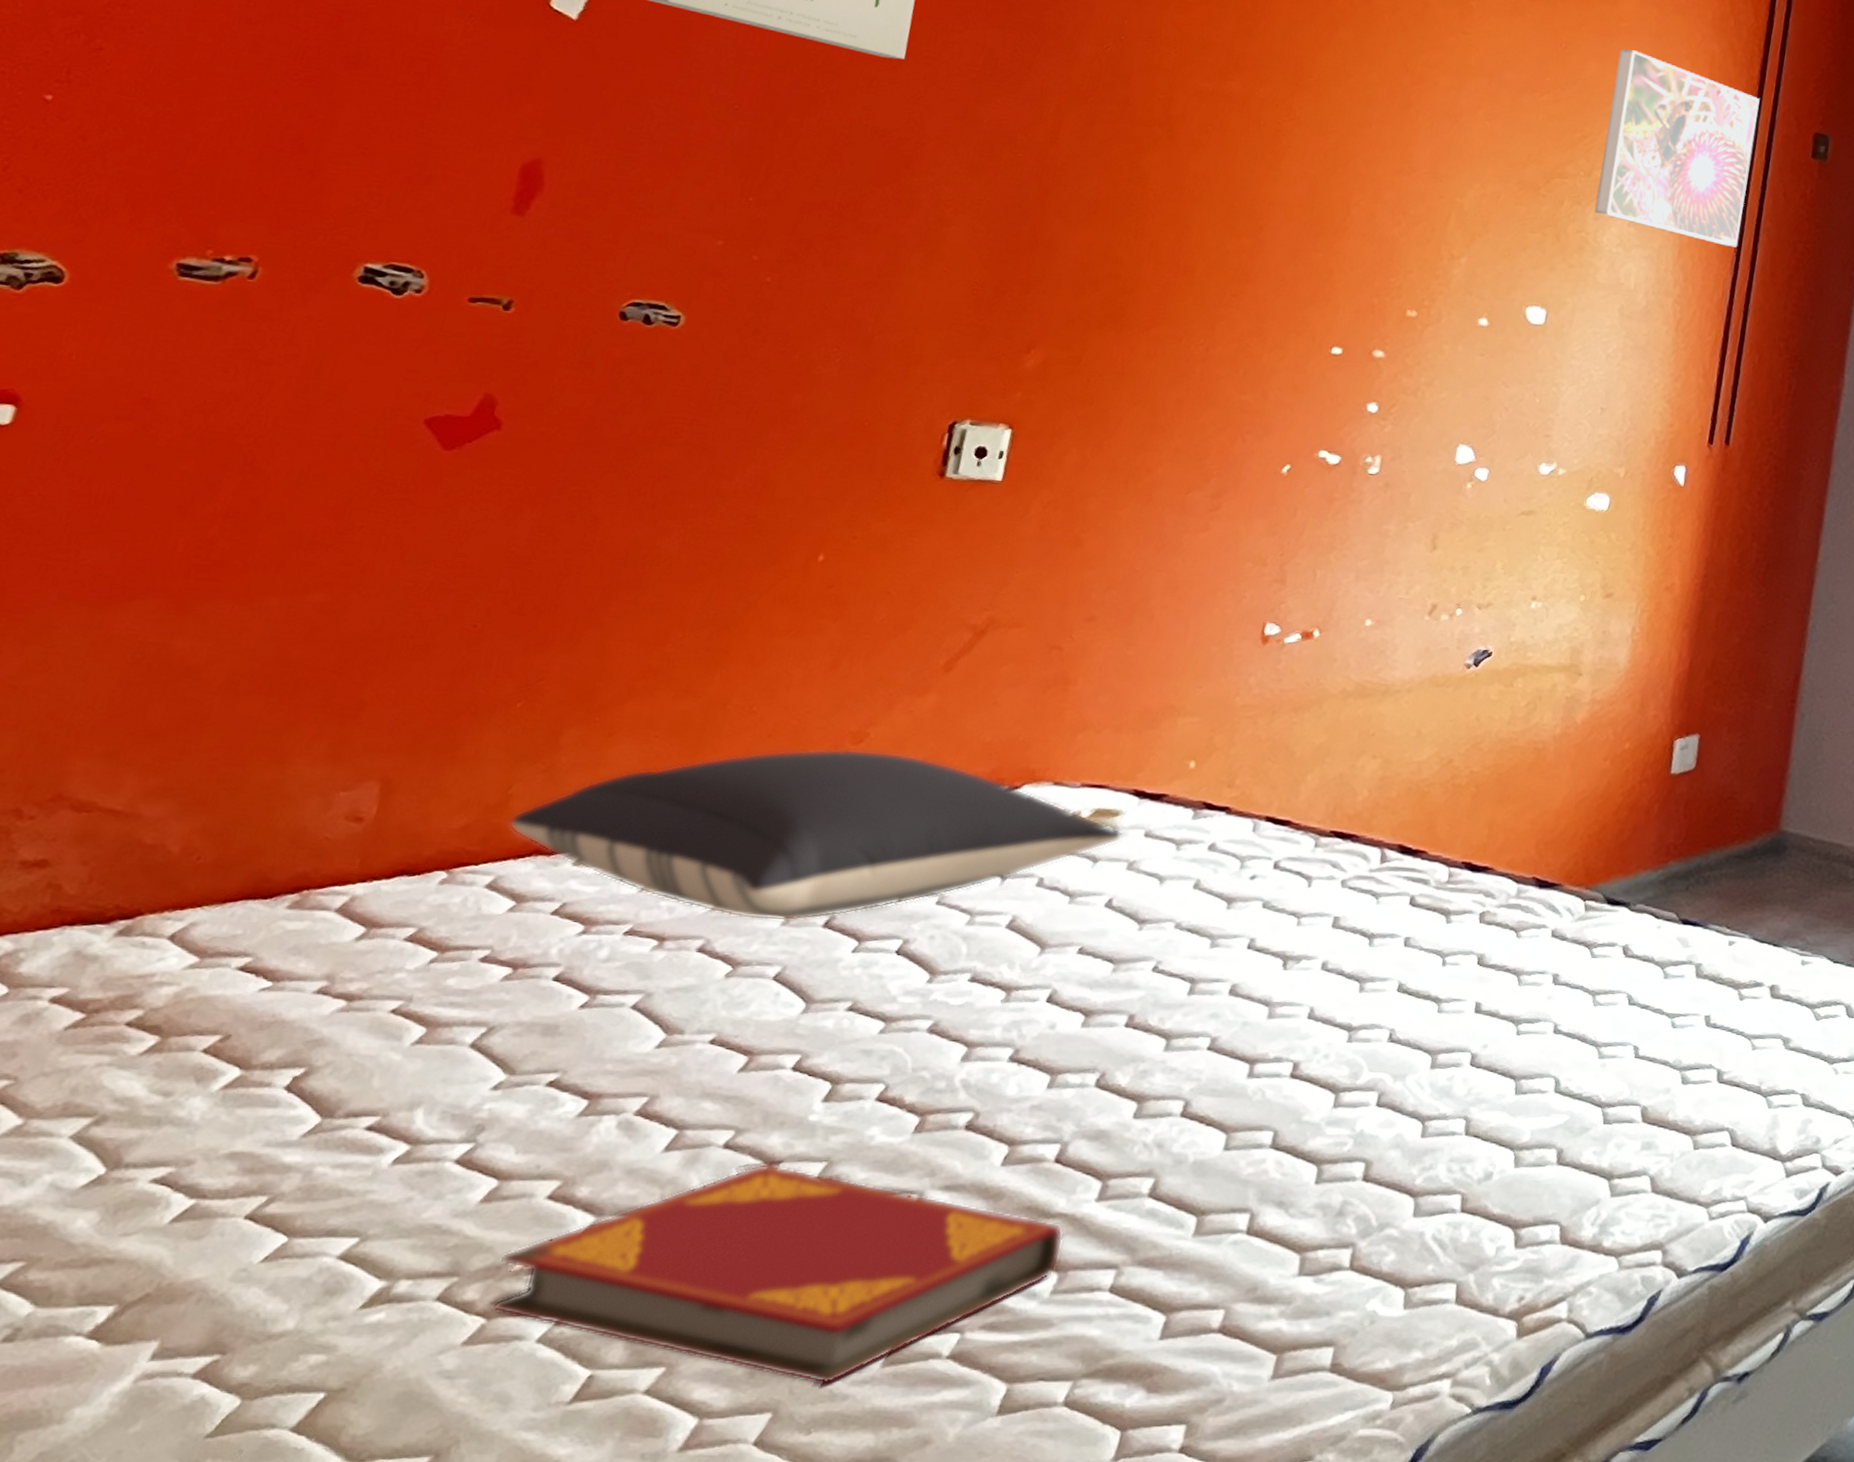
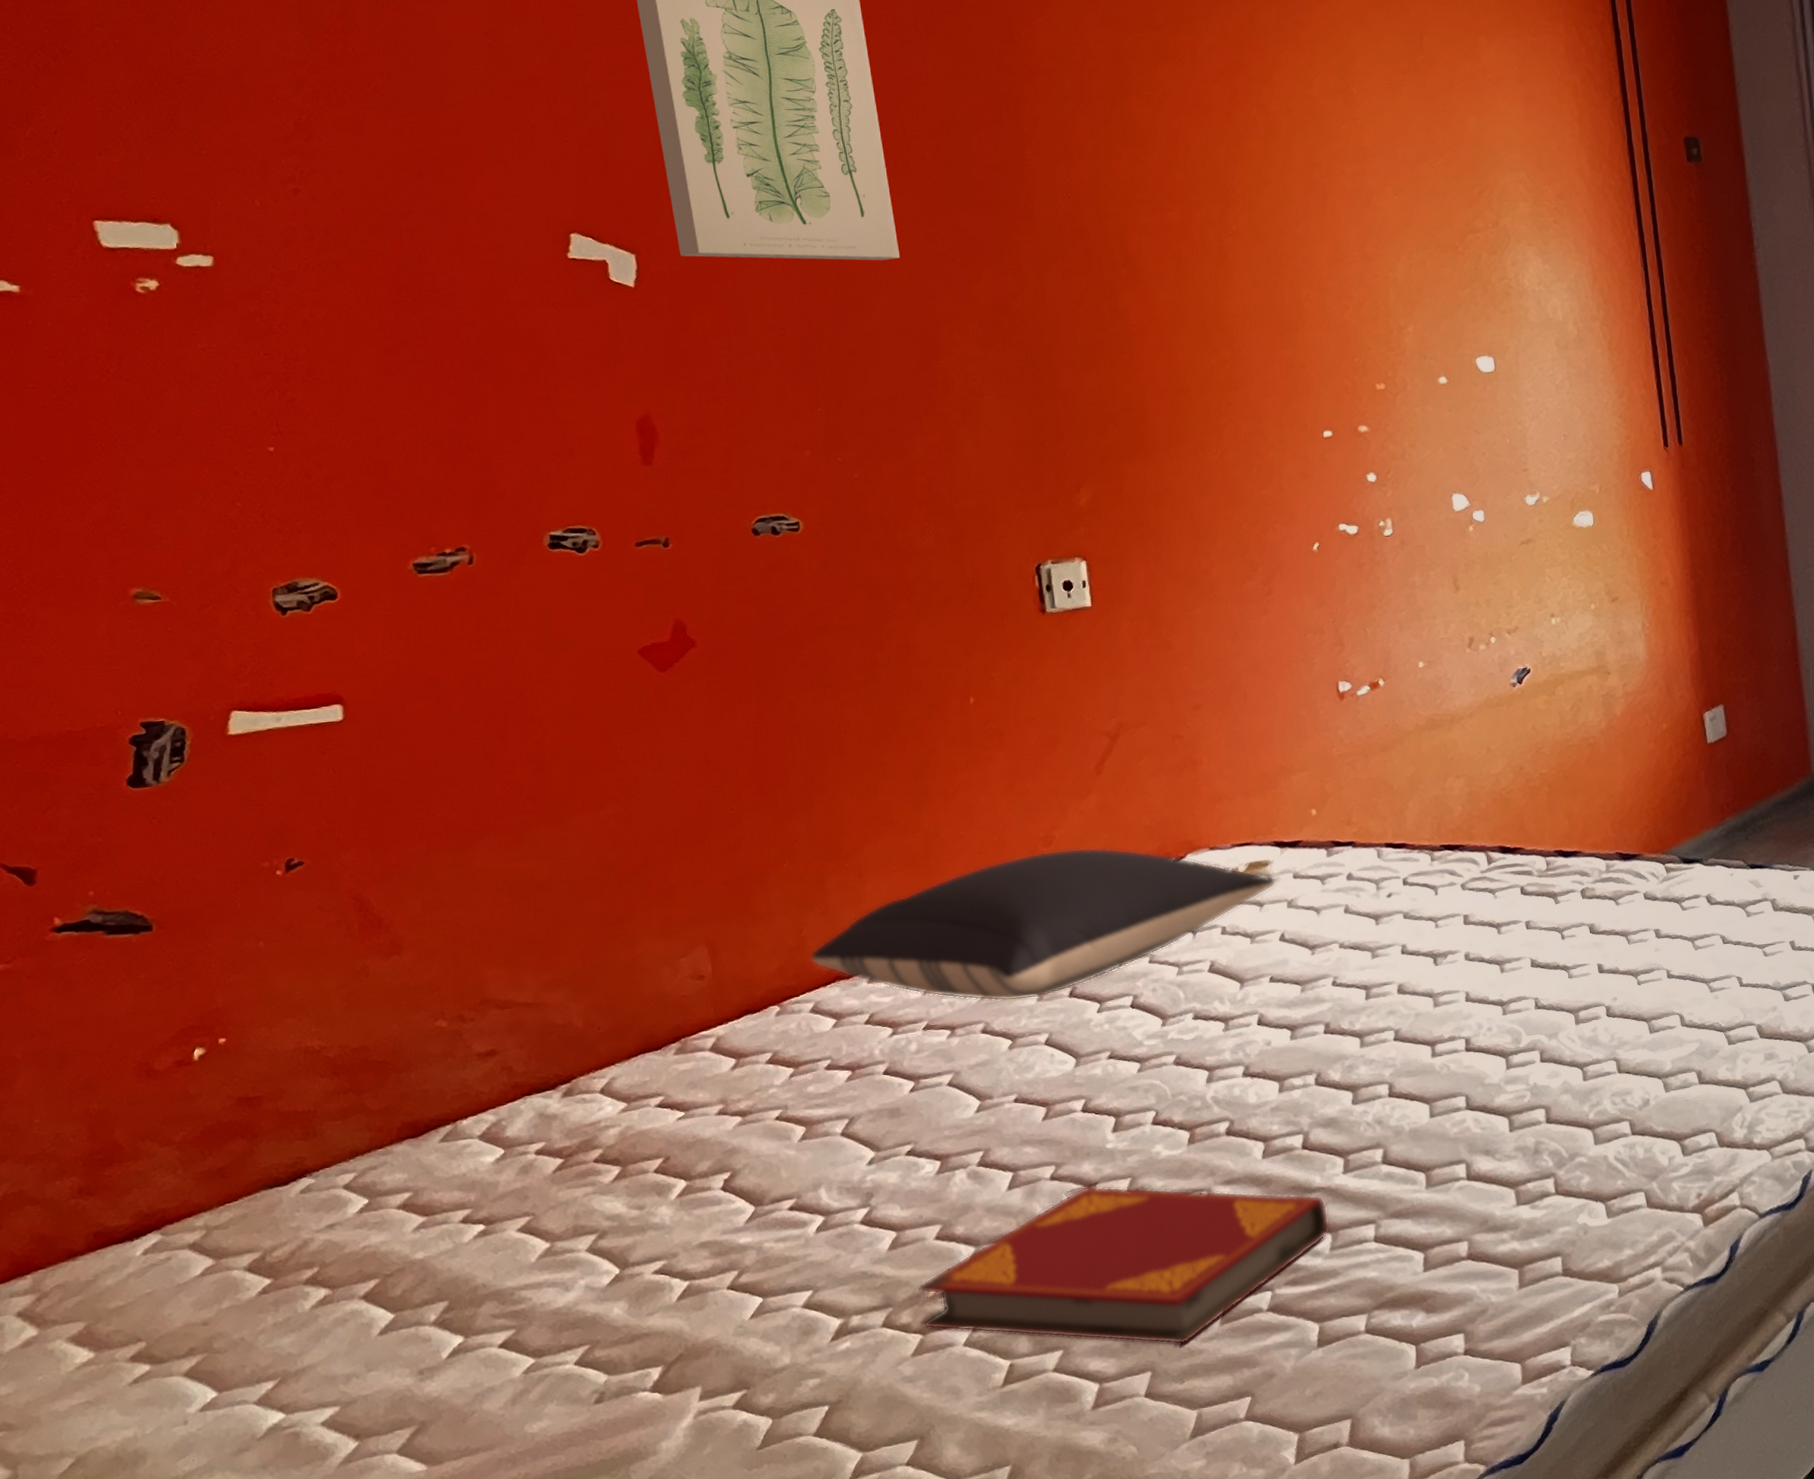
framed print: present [1594,48,1760,248] -> none [1492,98,1643,263]

